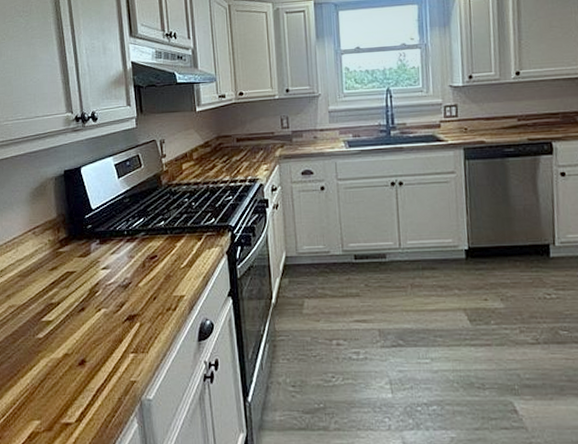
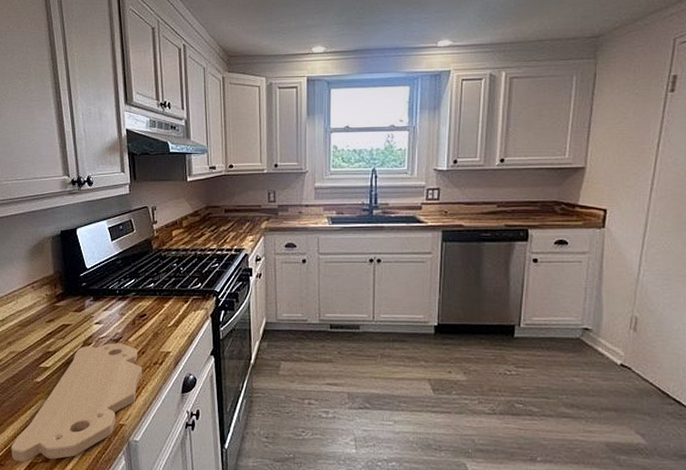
cutting board: none [9,289,155,432] -> present [11,343,143,462]

